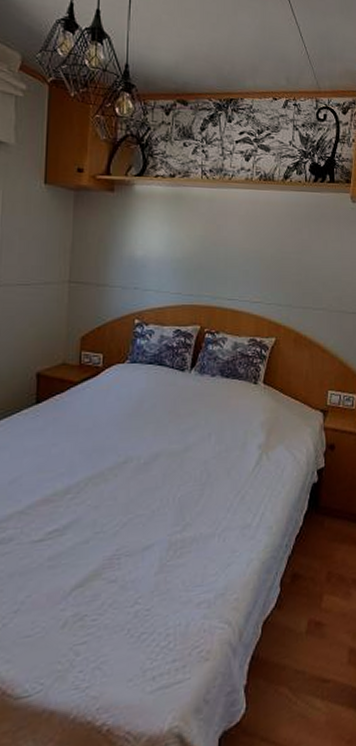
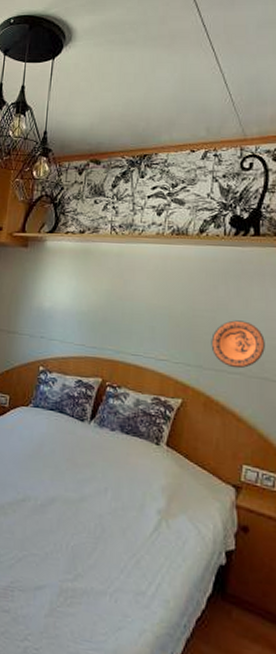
decorative plate: none [298,260,342,305] -> present [211,320,265,369]

